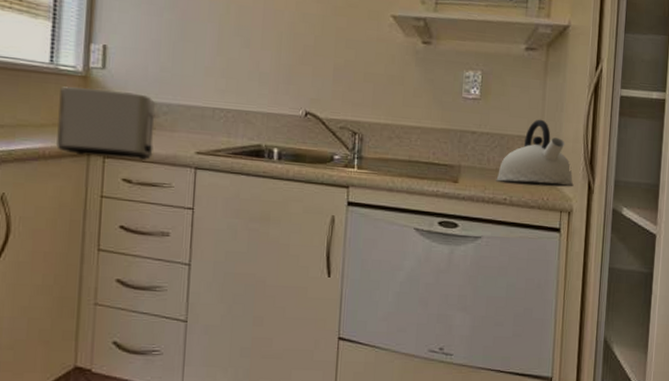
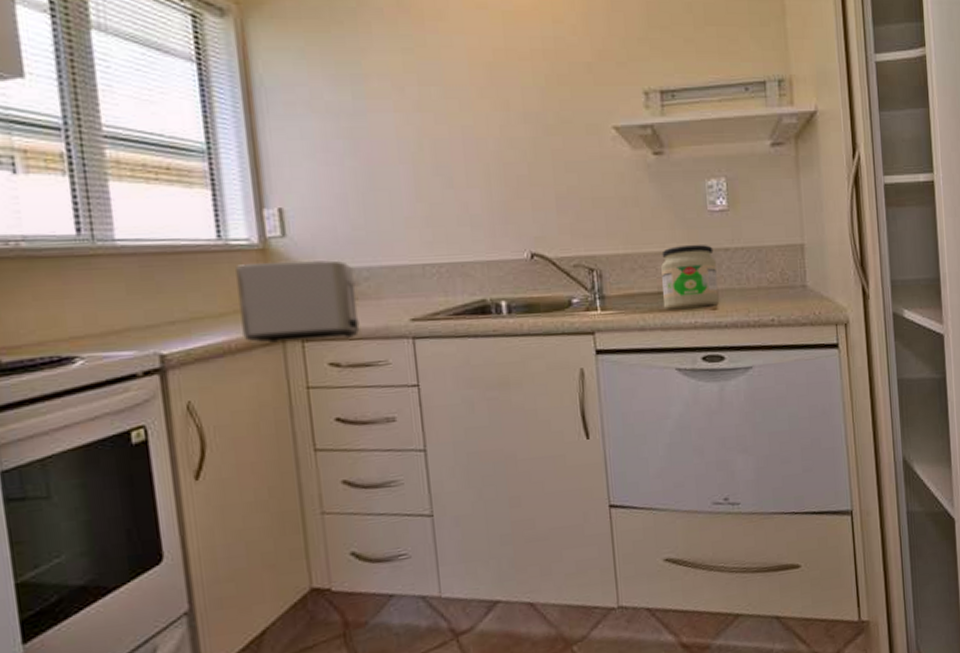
jar: none [411,123,463,181] -> present [660,244,719,311]
kettle: present [495,119,574,187] -> none [758,223,847,303]

